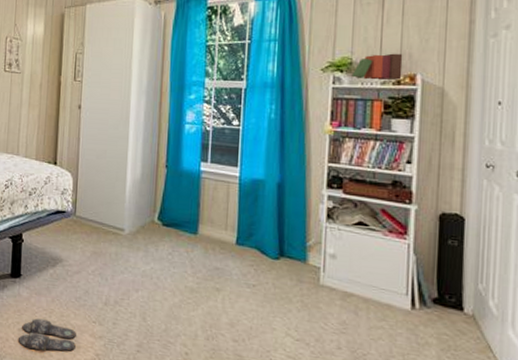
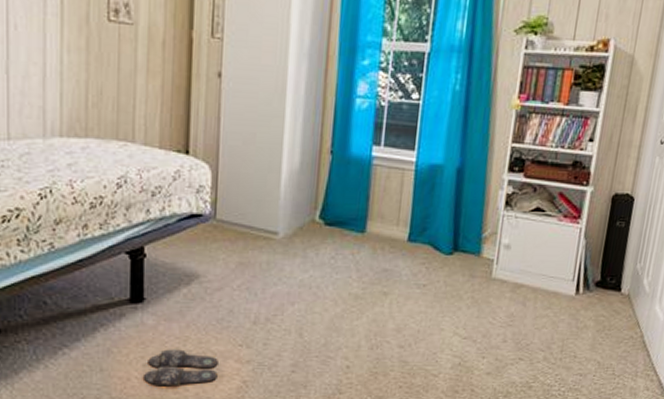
books: present [351,53,403,81] -> none [545,13,600,47]

